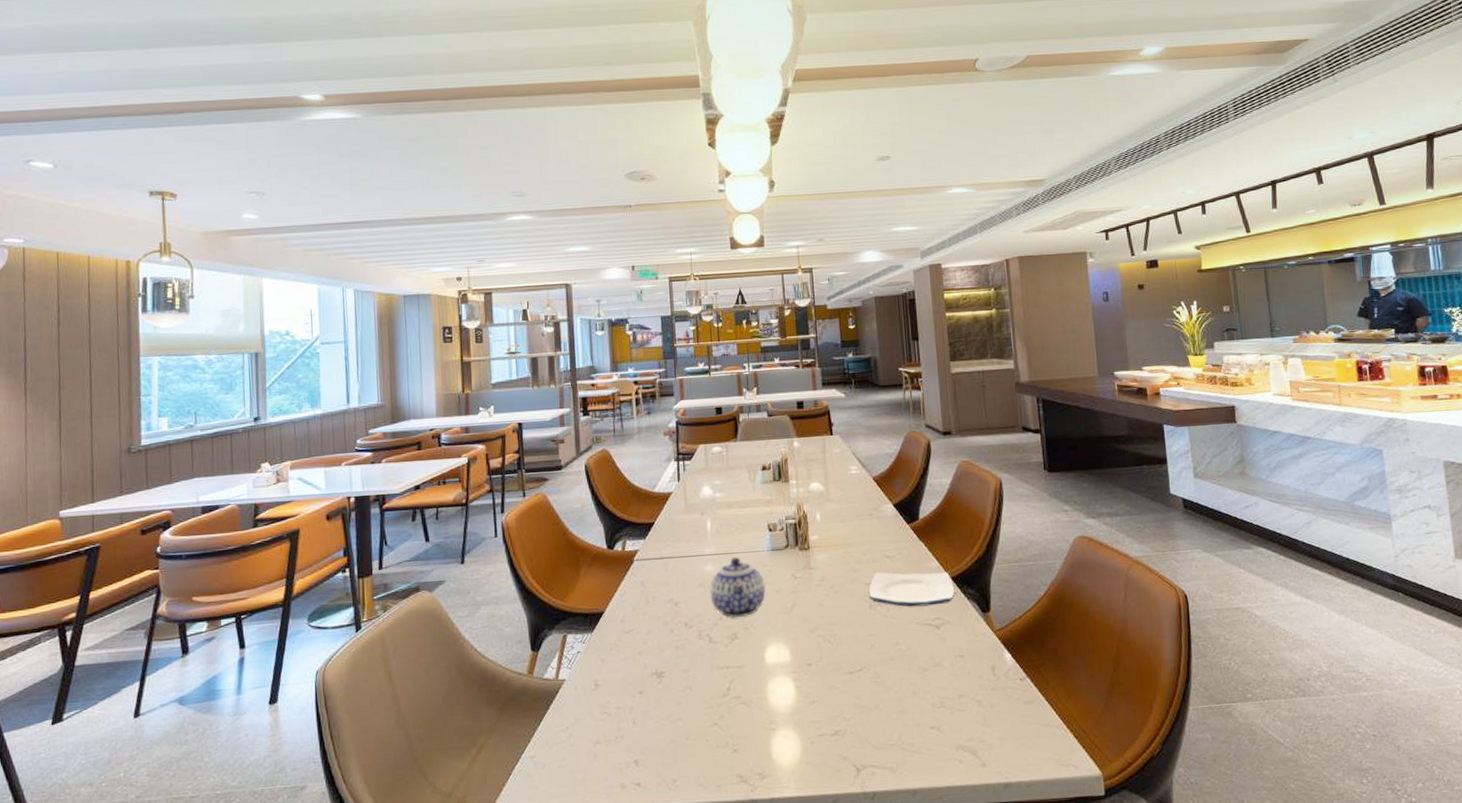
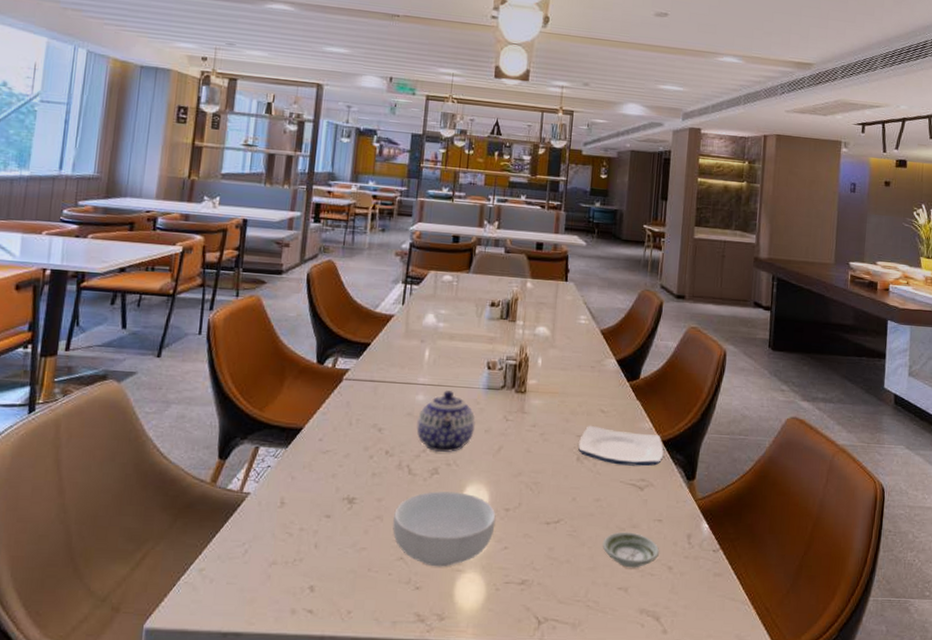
cereal bowl: none [702,653,801,729] -> present [393,491,496,567]
saucer: none [907,671,966,707] -> present [602,531,659,568]

